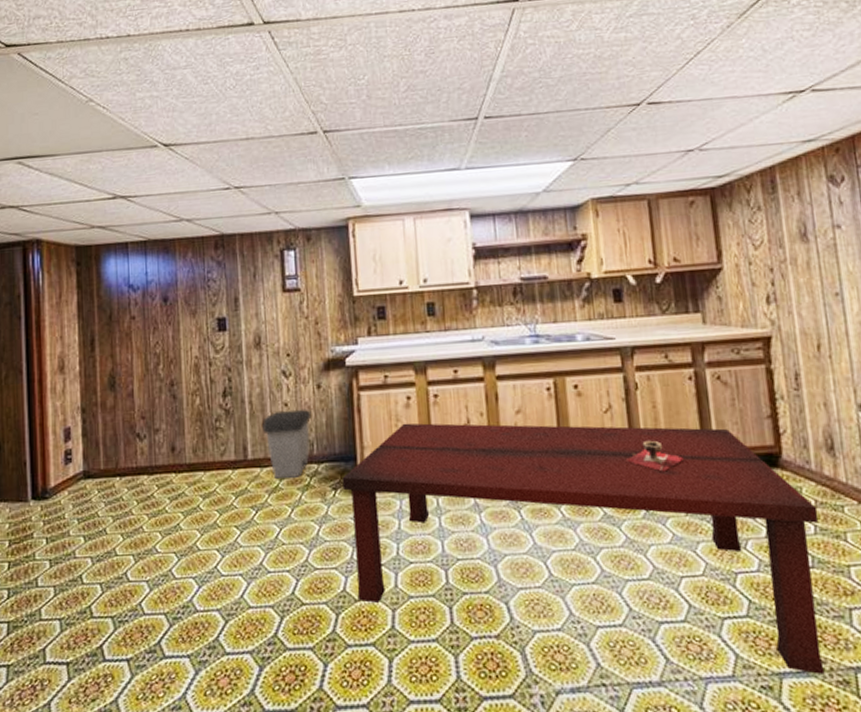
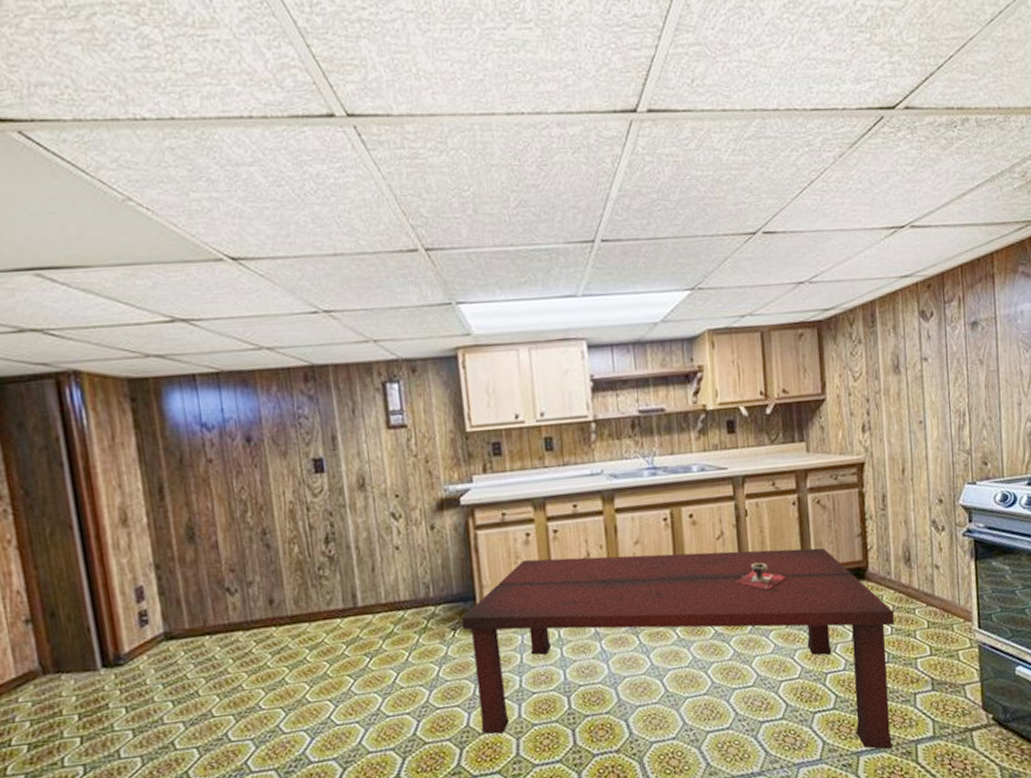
trash can: present [262,409,312,480] -> none [372,551,426,625]

